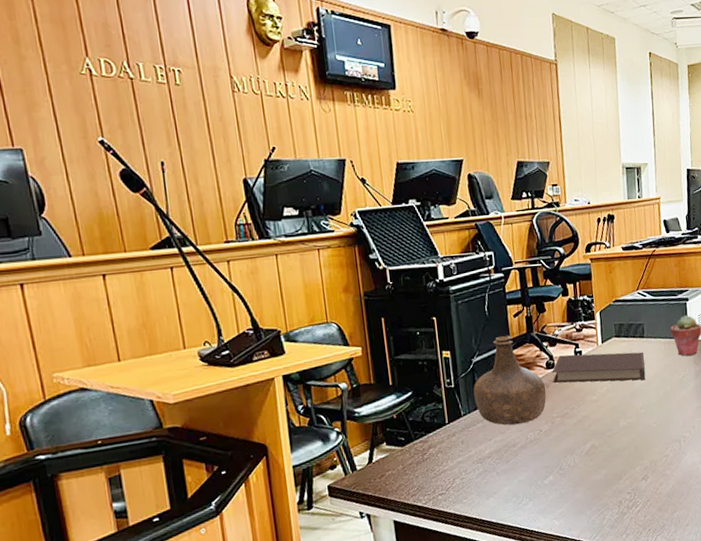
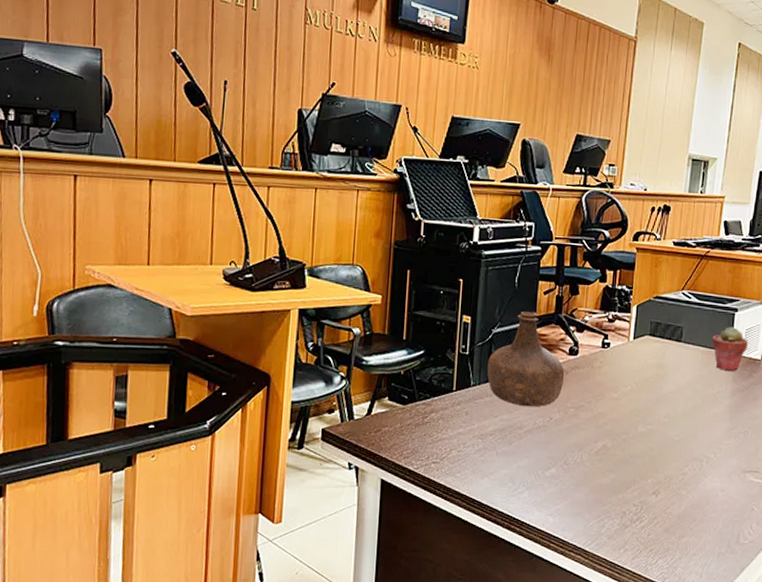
notebook: present [552,351,646,383] -> none [574,343,679,387]

